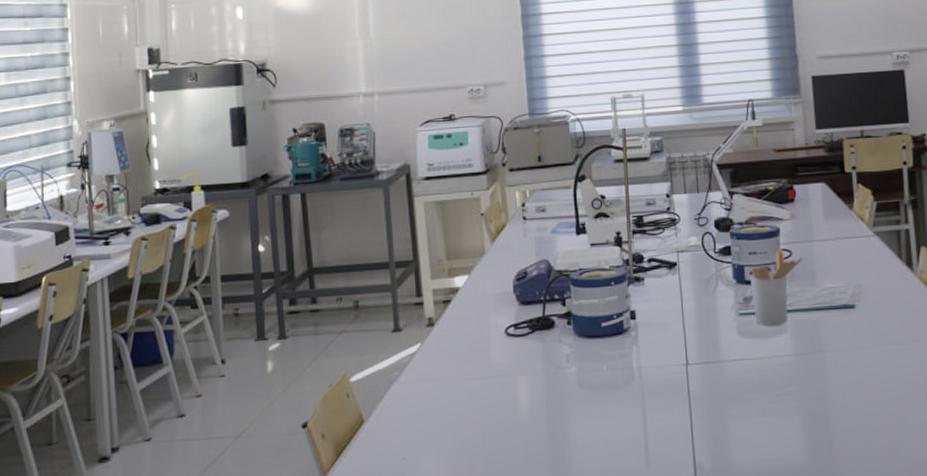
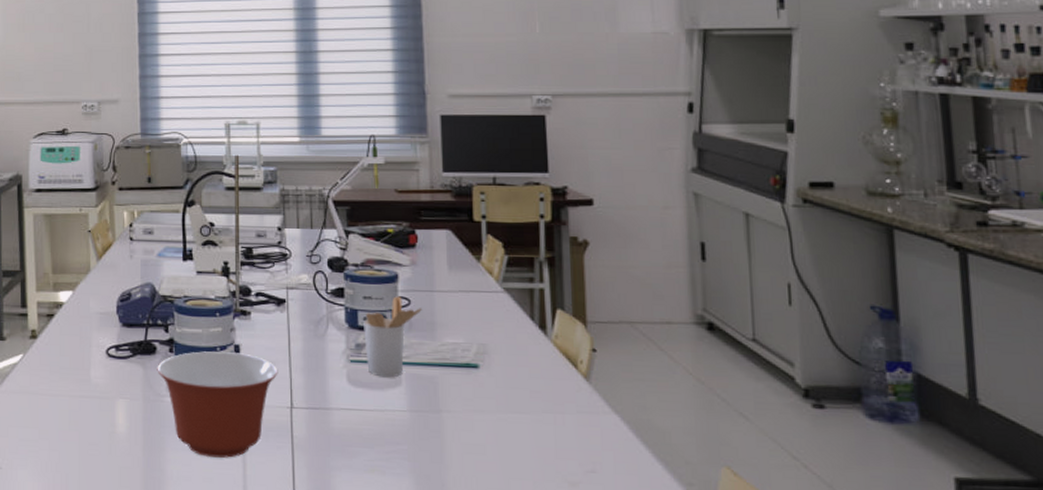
mixing bowl: none [556,318,673,421] -> present [157,351,278,458]

